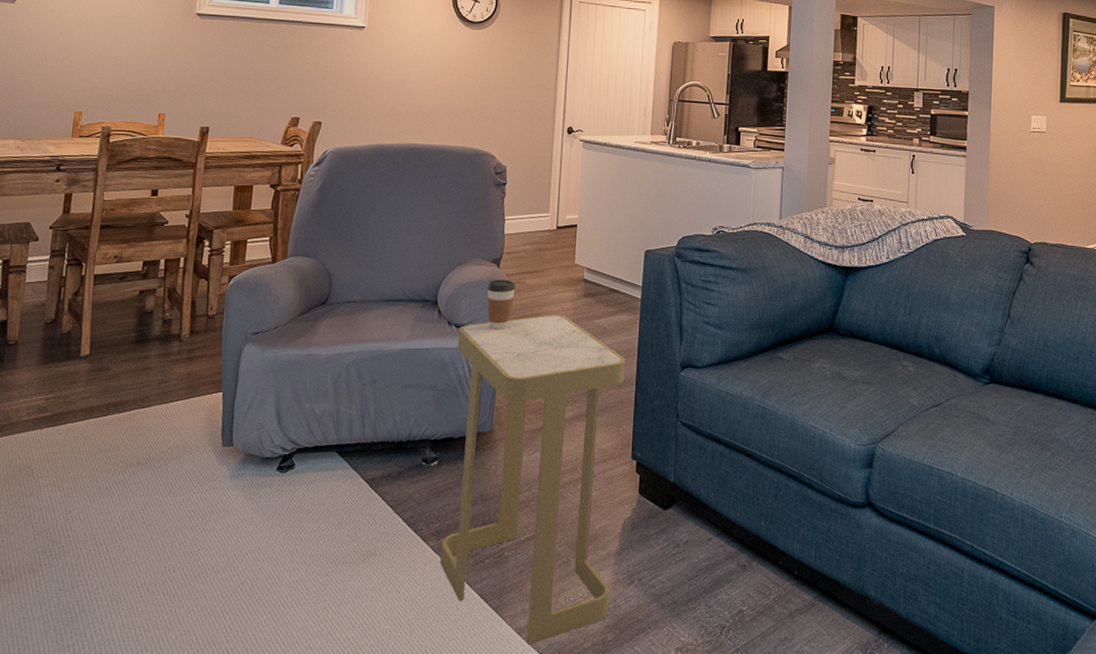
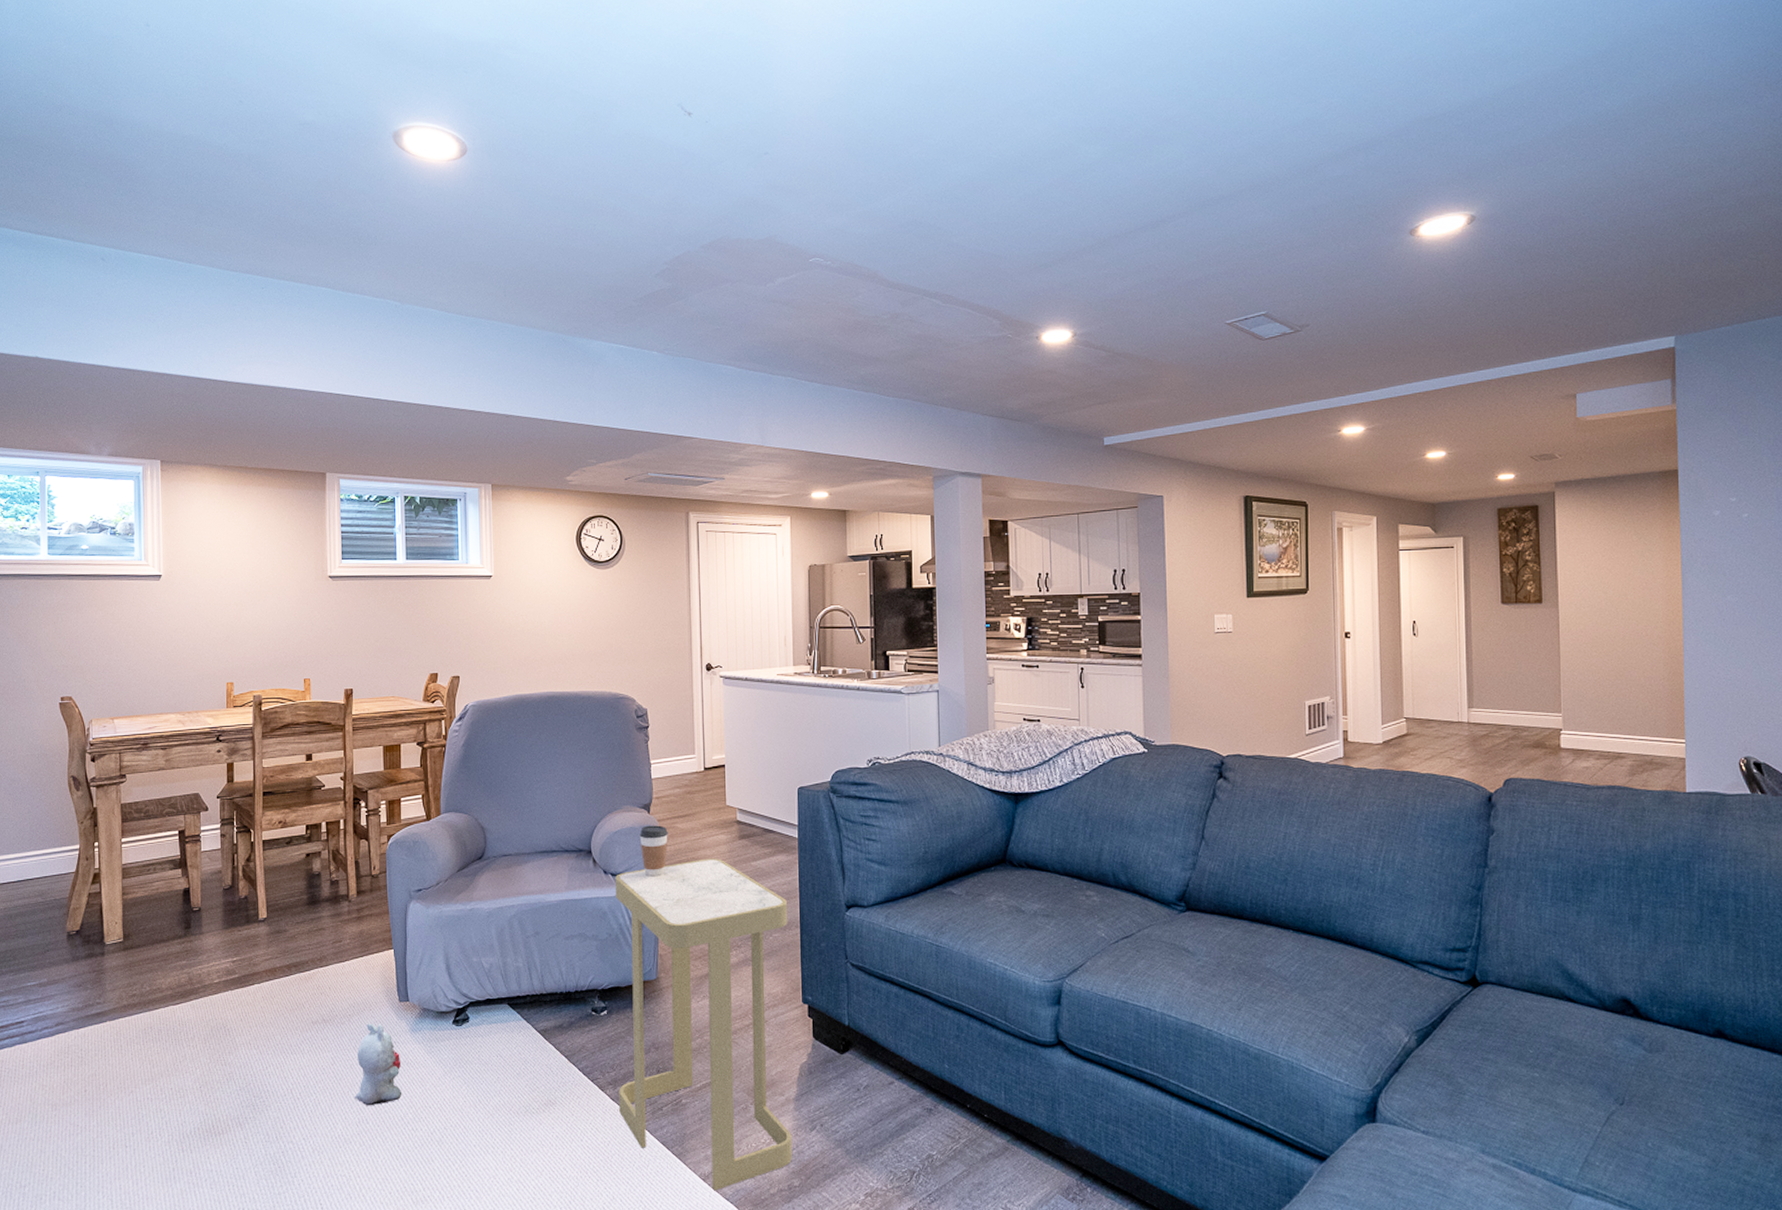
plush toy: none [164,467,218,554] -> present [355,1023,402,1106]

